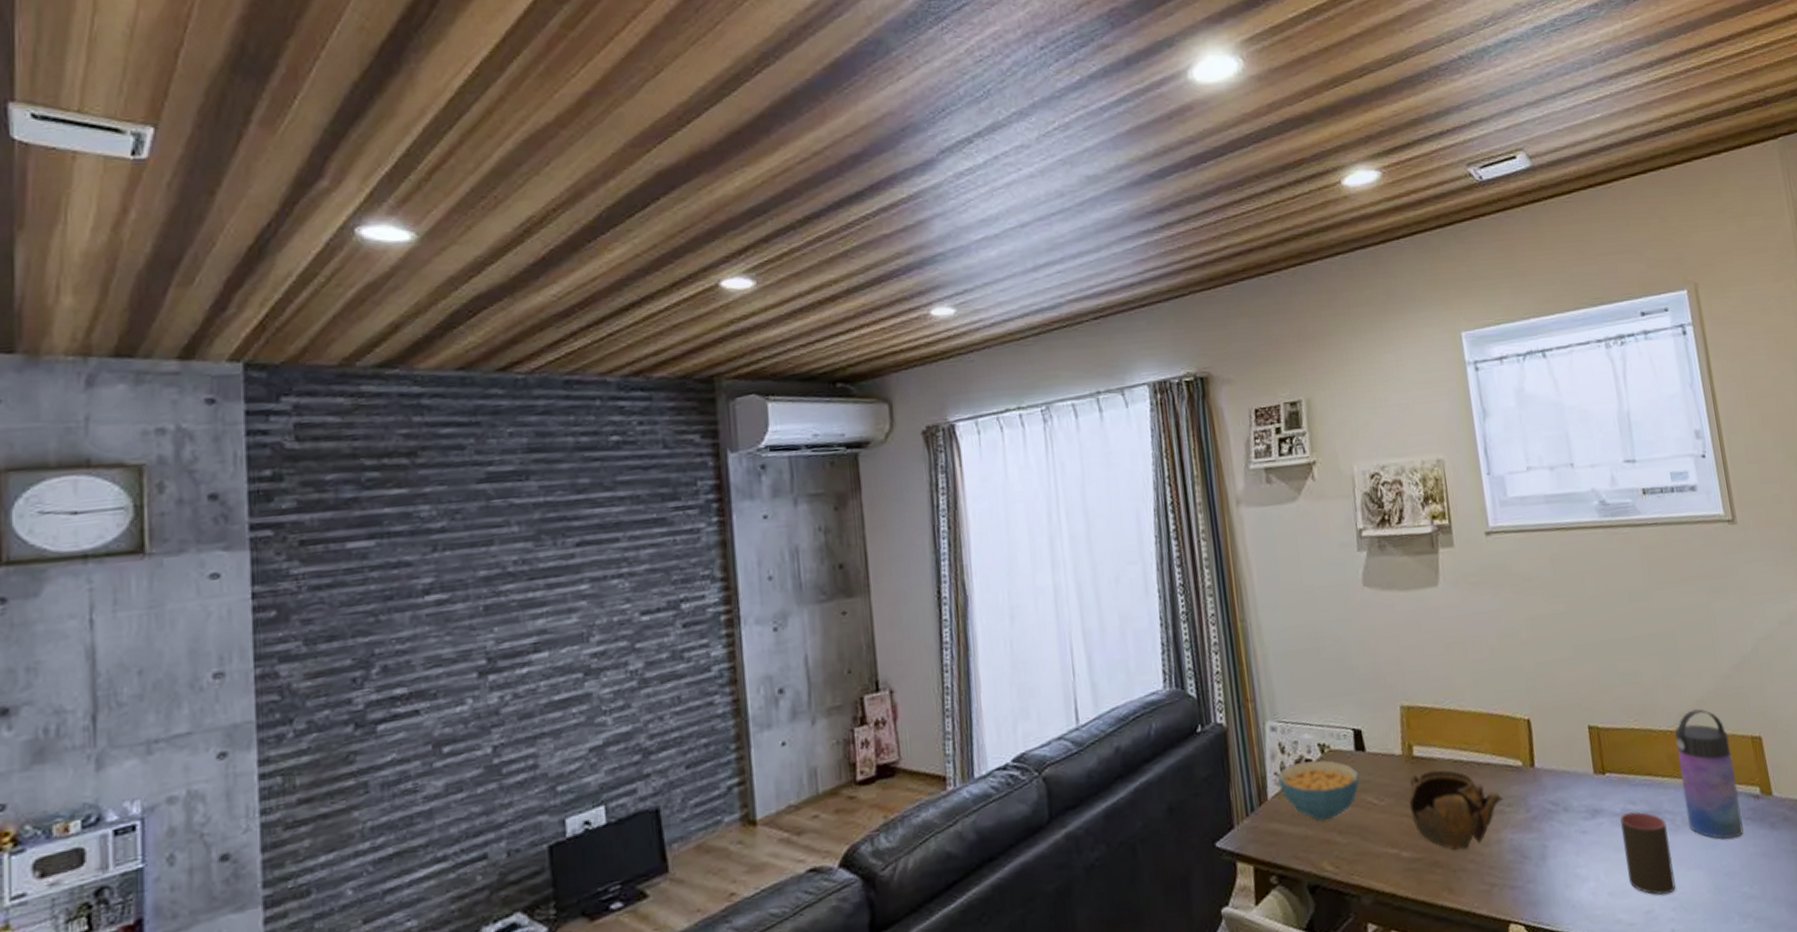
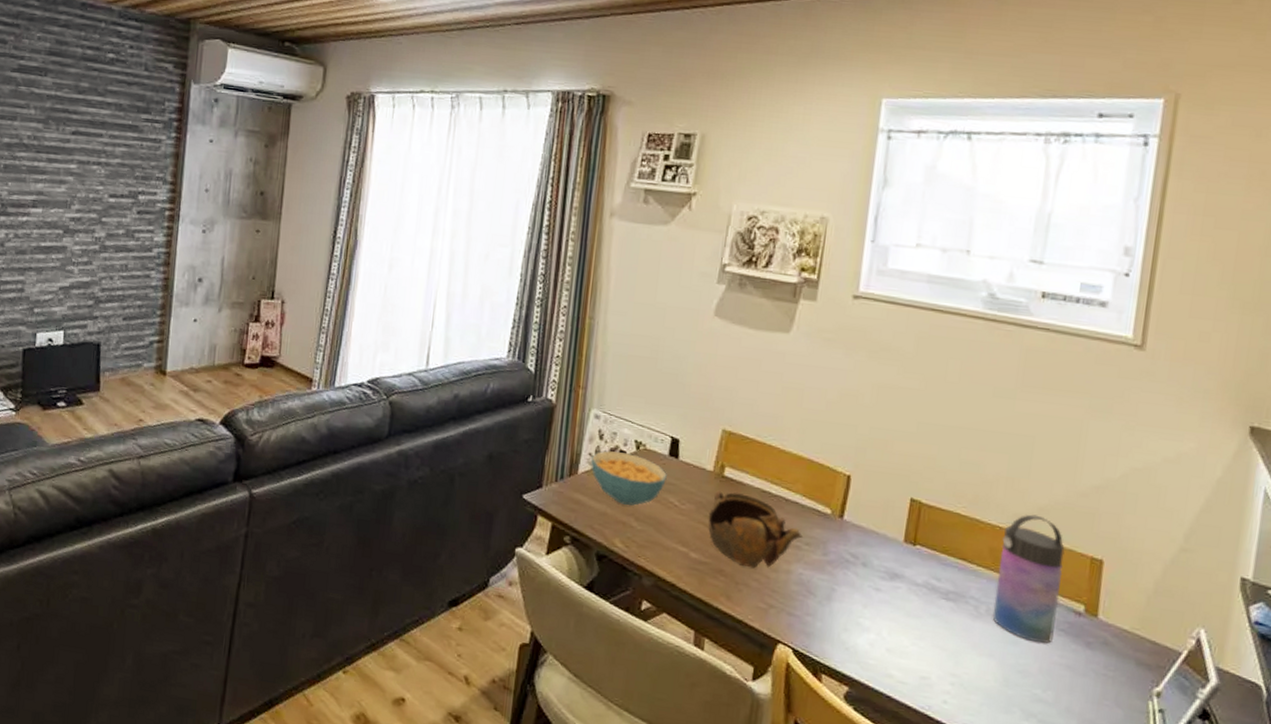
cup: present [1620,811,1676,895] -> none [912,586,968,670]

